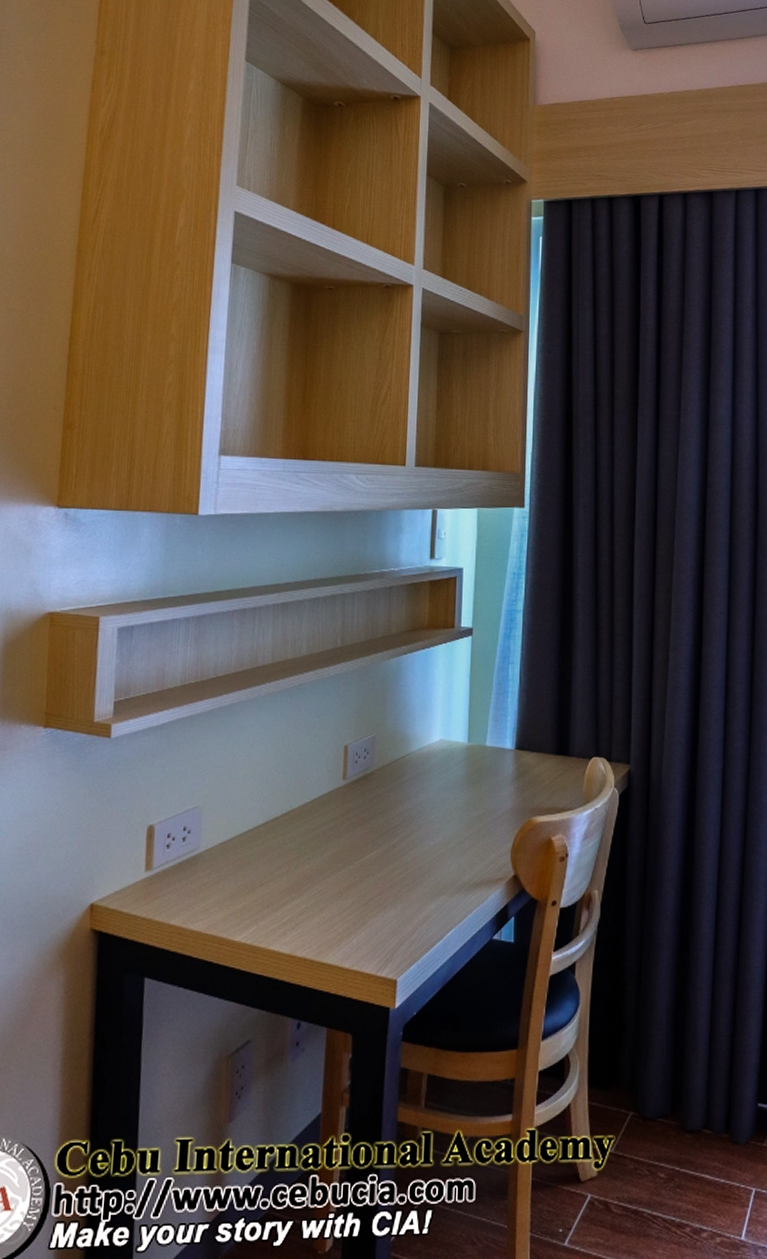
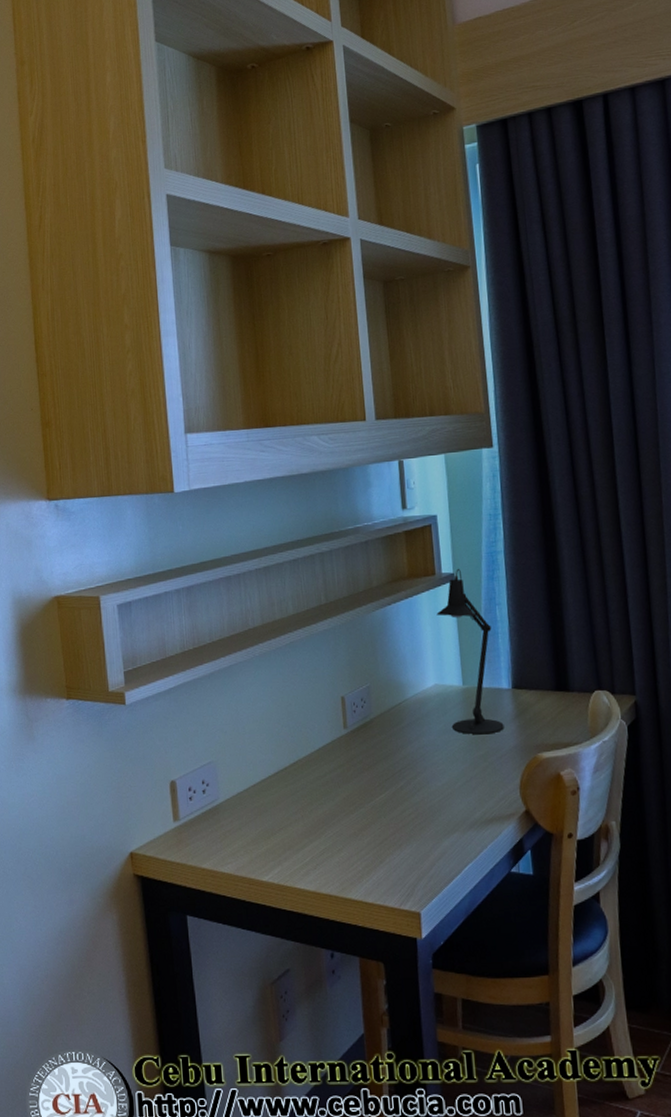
desk lamp: none [451,623,503,795] -> present [436,568,504,735]

